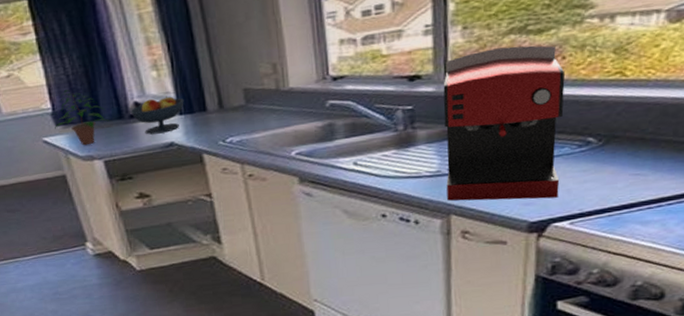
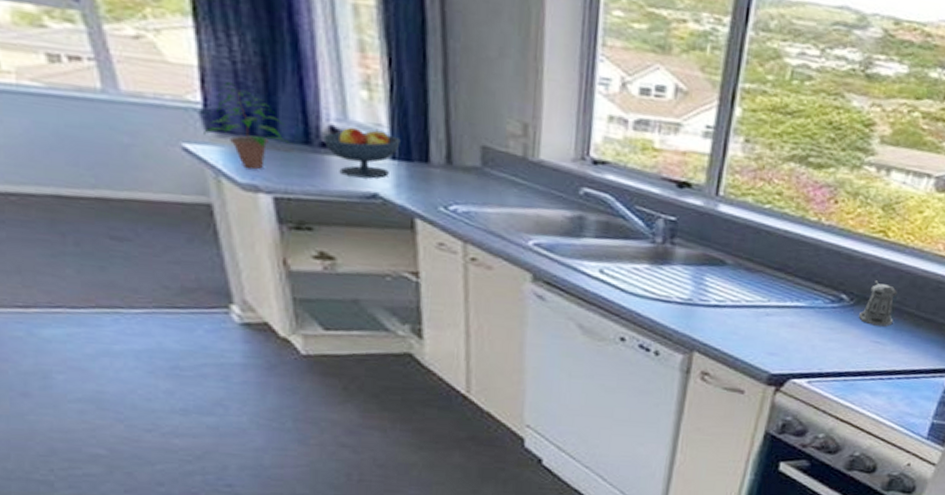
coffee maker: present [443,45,565,201] -> none [693,172,834,352]
pepper shaker: none [610,118,650,160] -> present [858,280,898,327]

